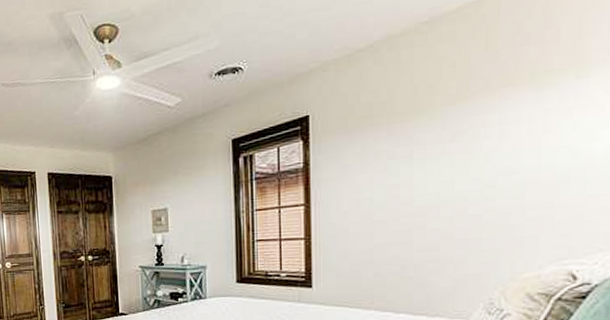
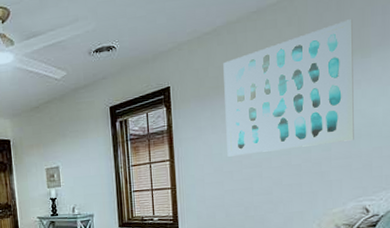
wall art: none [380,28,565,202] -> present [223,19,354,157]

